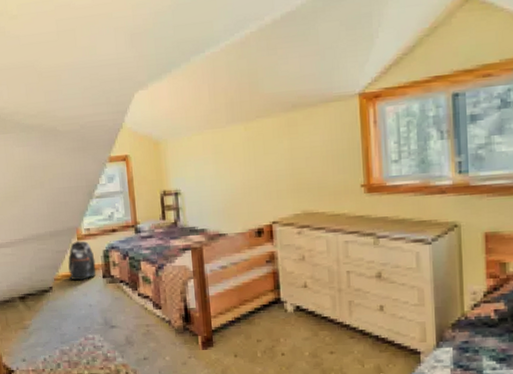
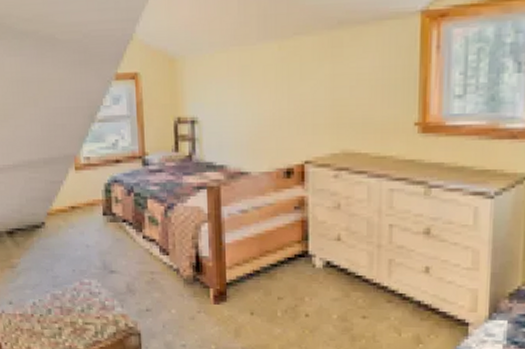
backpack: present [68,240,96,281] -> none [63,171,96,217]

